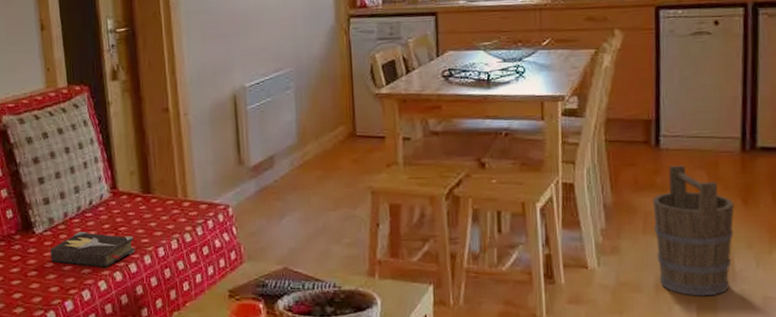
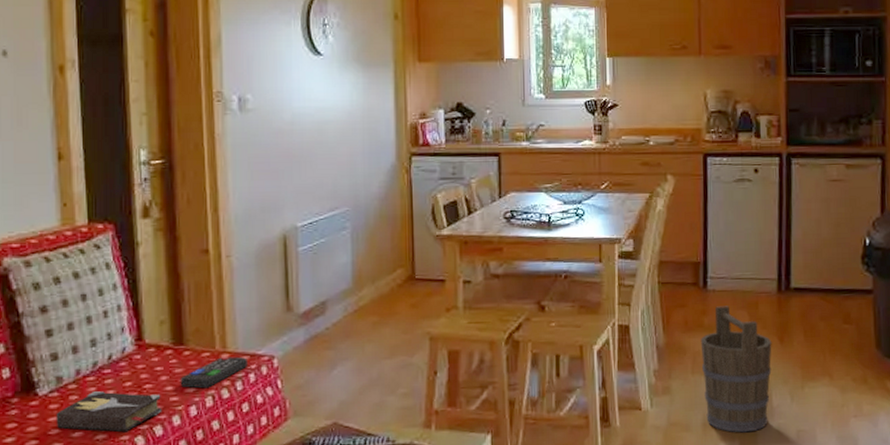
remote control: none [149,204,206,233] -> present [180,355,247,389]

